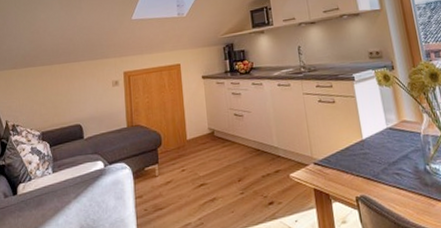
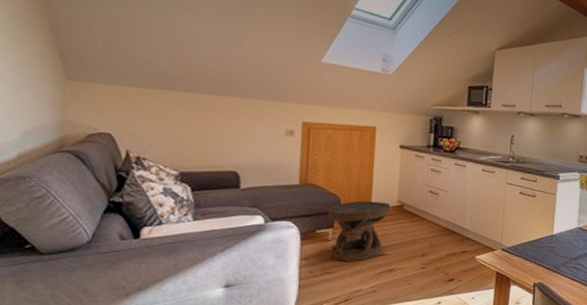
side table: none [152,131,204,197] -> present [327,201,391,262]

